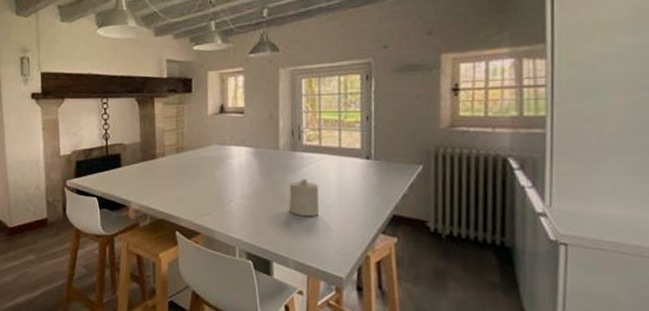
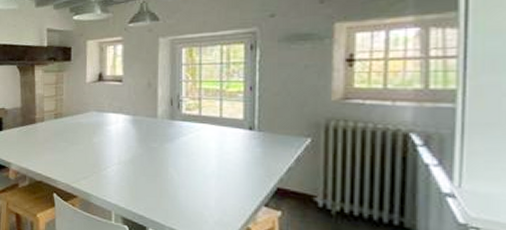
candle: present [289,179,320,217] -> none [167,148,198,186]

